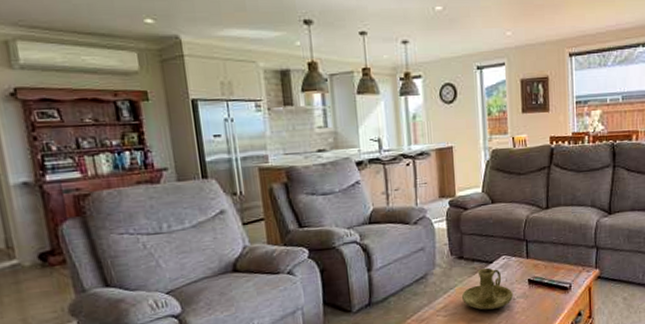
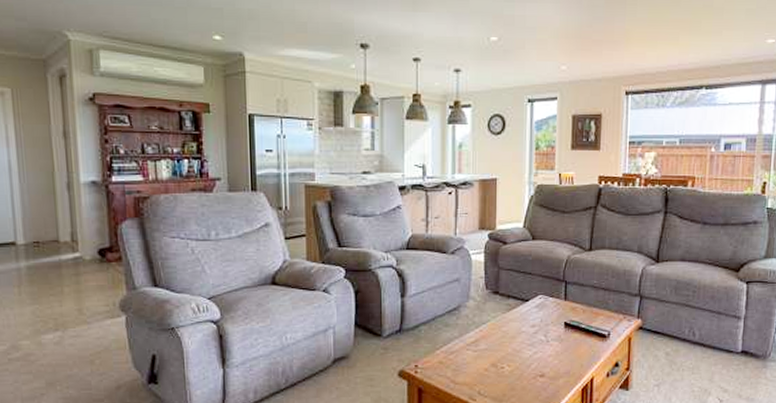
candle holder: present [461,267,513,310] -> none [493,306,547,349]

